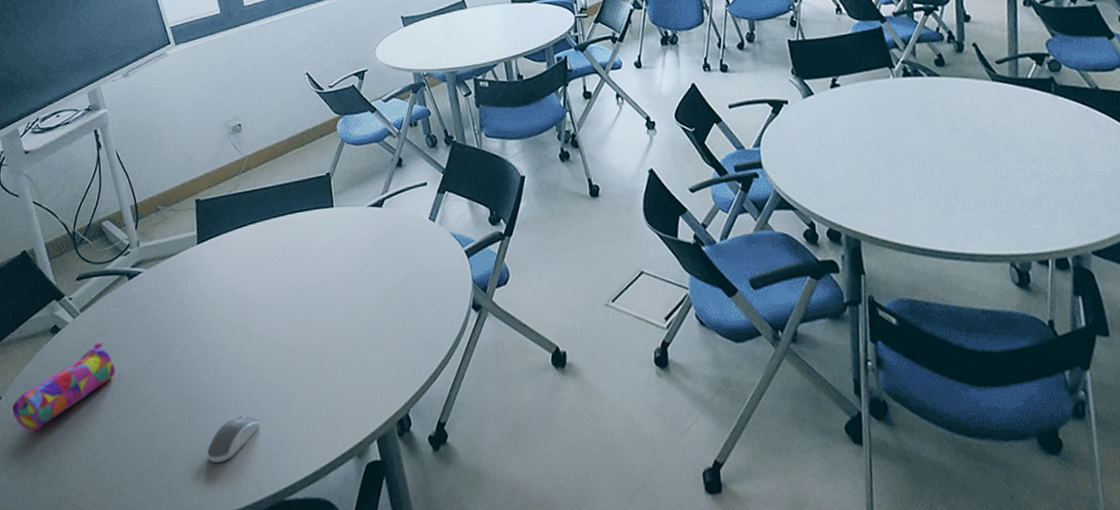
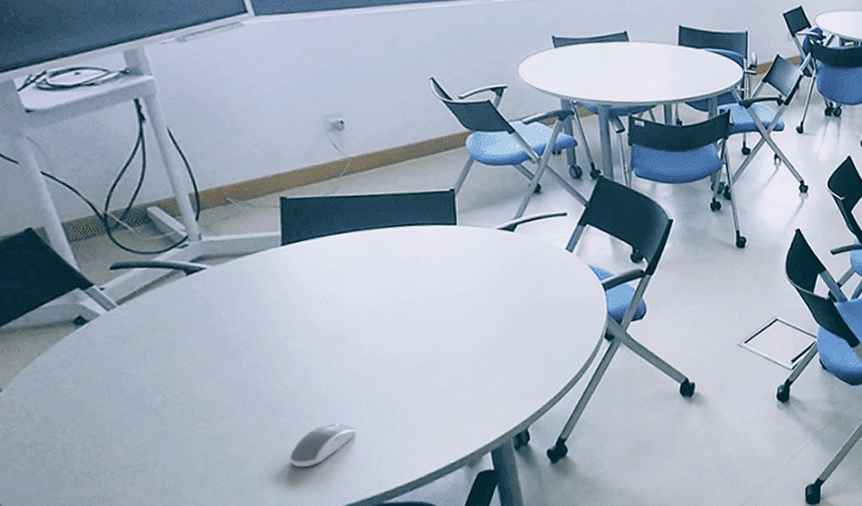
pencil case: present [11,342,115,431] -> none [17,339,168,428]

